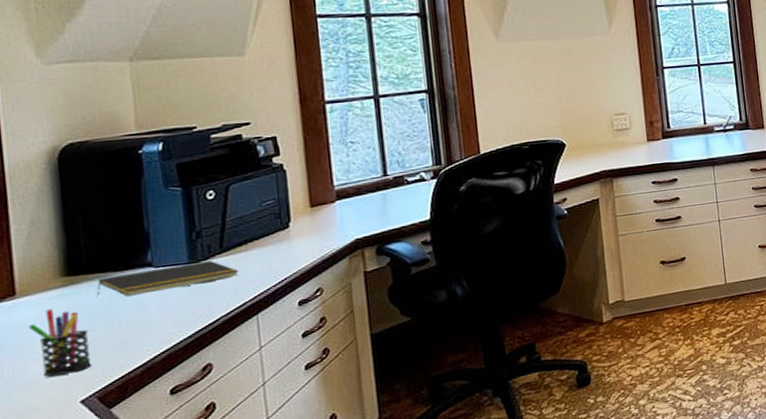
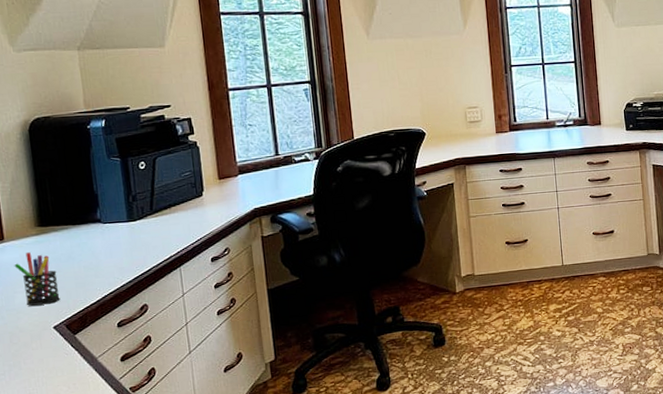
notepad: present [97,260,239,297] -> none [61,219,165,246]

